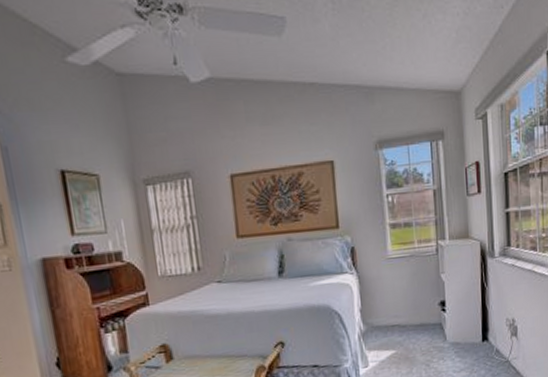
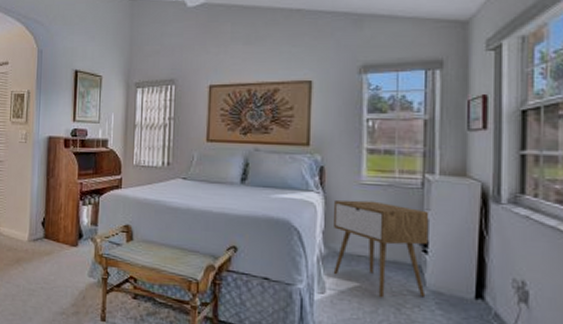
nightstand: none [367,272,447,359] -> present [333,200,429,298]

